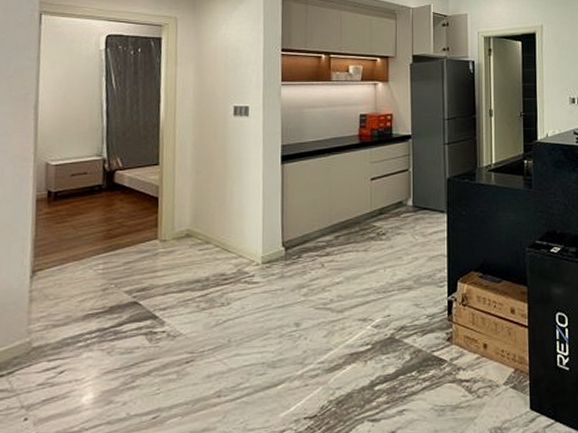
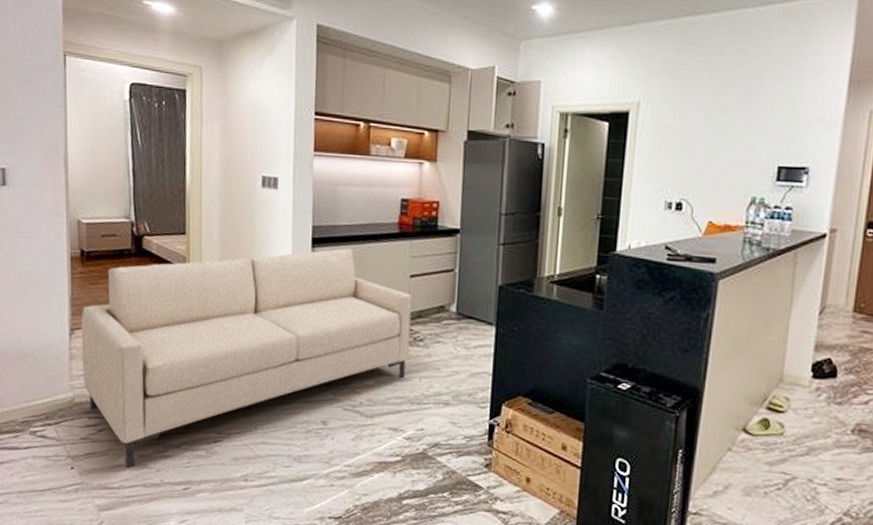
sofa: none [43,160,374,407] -> present [81,247,412,468]

